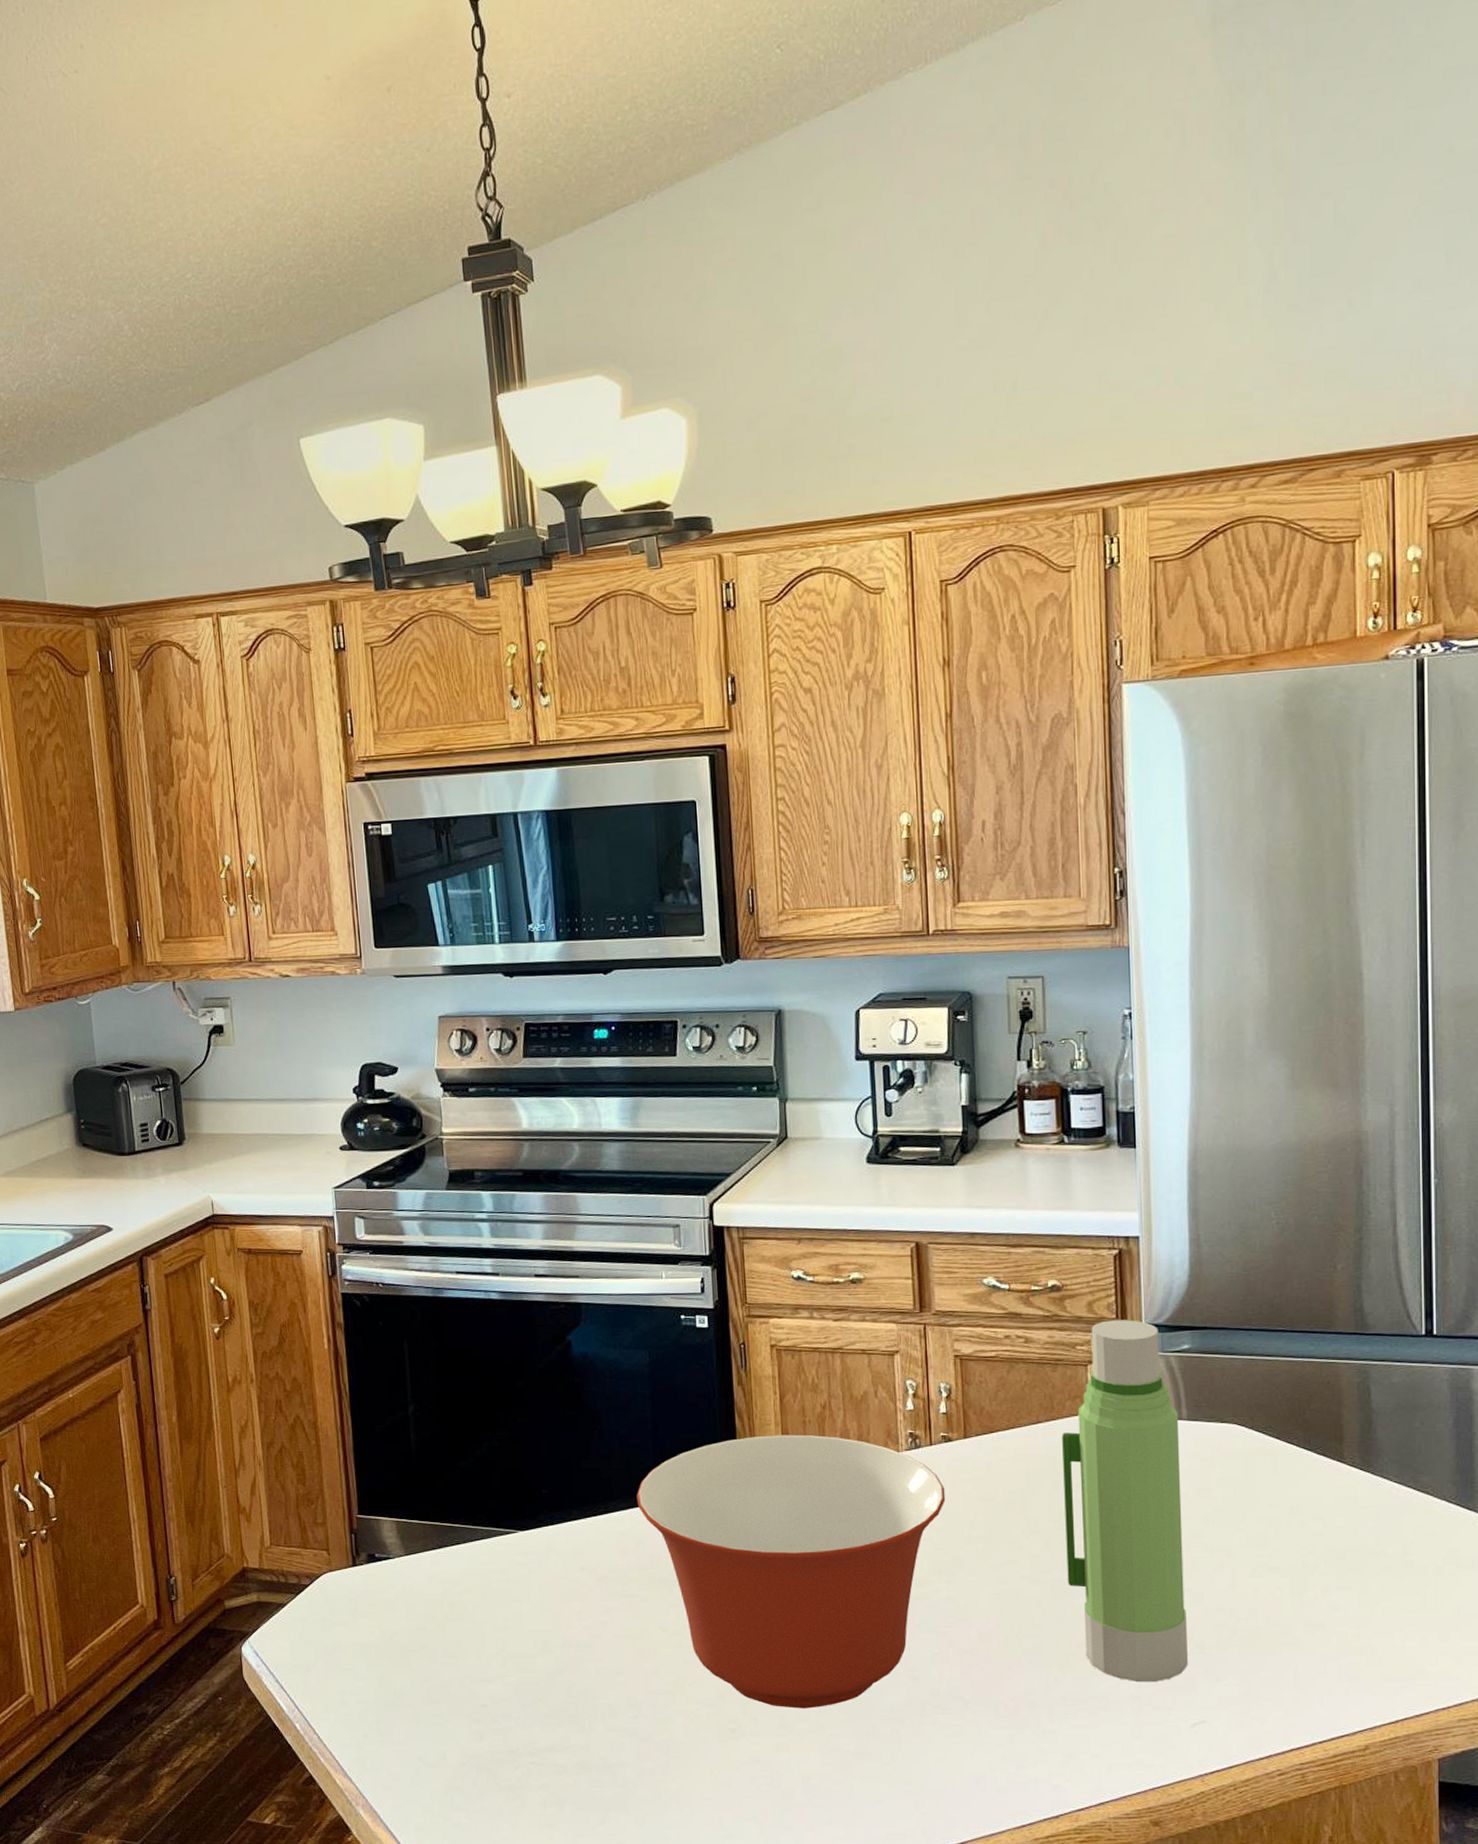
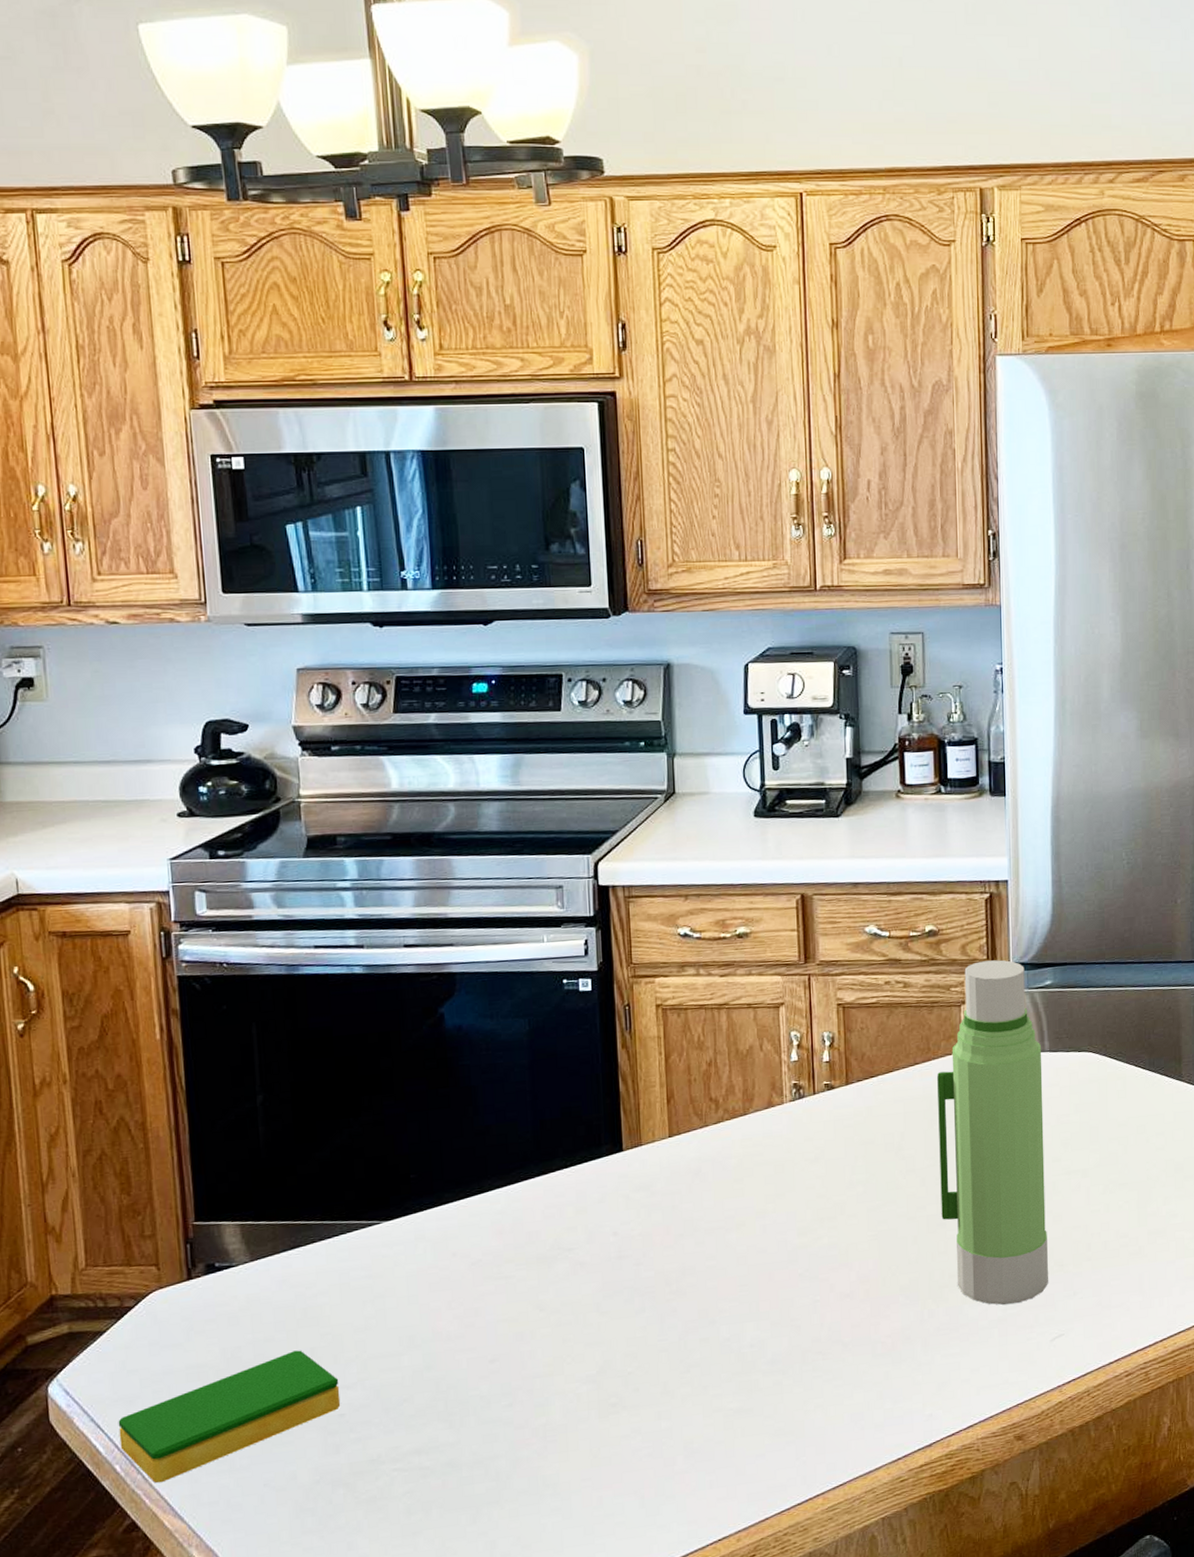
dish sponge: none [297,1641,483,1745] -> present [118,1350,341,1484]
mixing bowl: present [636,1434,946,1709] -> none [513,1093,828,1374]

